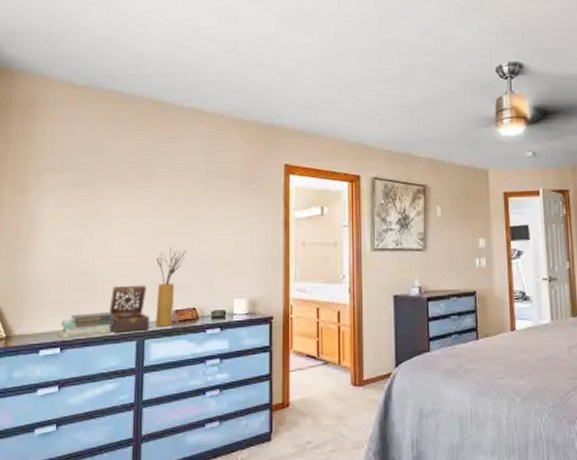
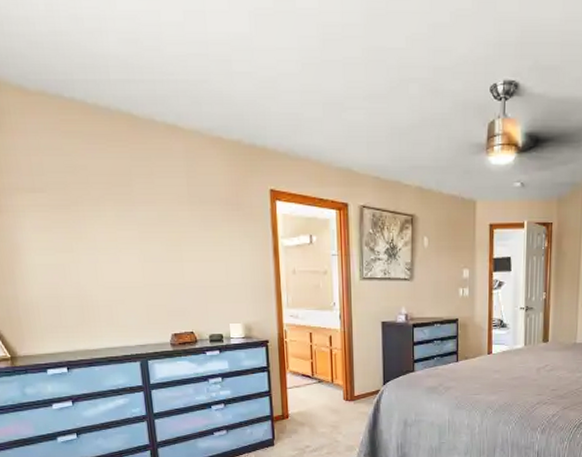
books: present [57,312,114,339] -> none [61,335,115,360]
jewelry box: present [109,285,149,334] -> none [108,310,151,355]
vase: present [156,247,187,328] -> none [149,273,178,350]

